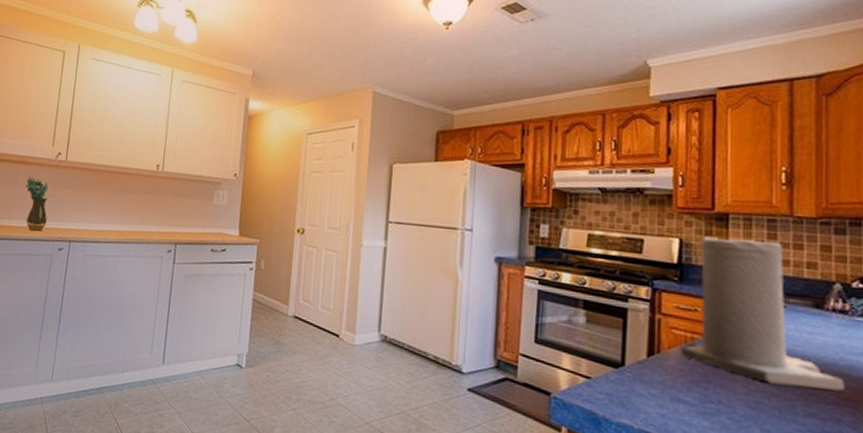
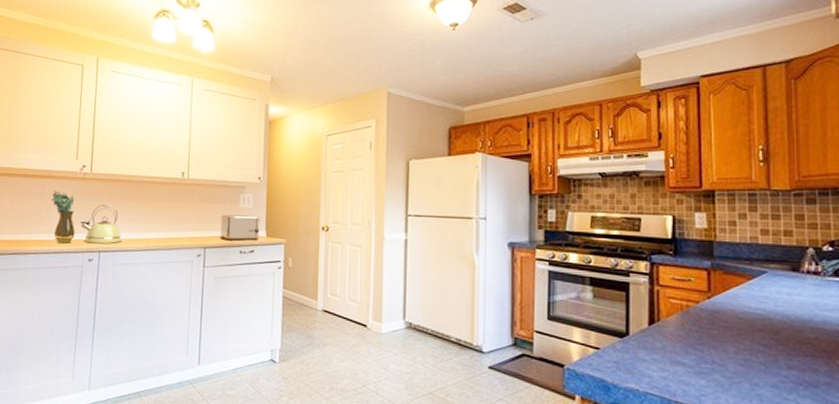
kettle: none [53,192,93,234] -> present [80,203,122,244]
toaster: none [191,210,234,240] -> present [220,214,261,242]
paper towel: present [679,237,845,392] -> none [677,212,820,344]

